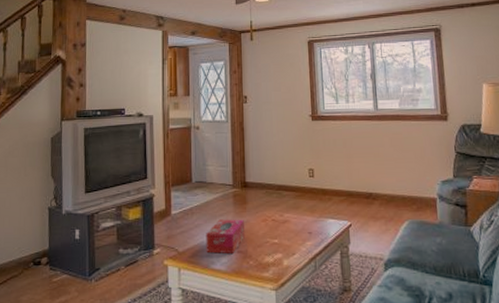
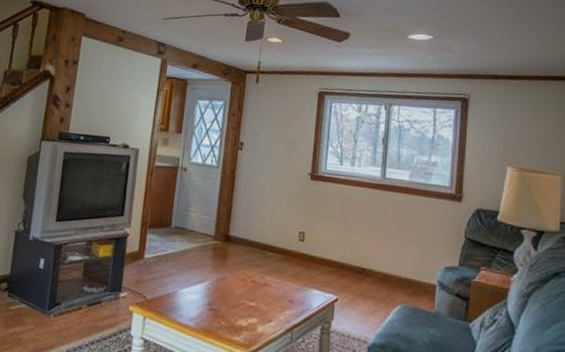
tissue box: present [206,219,245,254] -> none [176,271,221,310]

